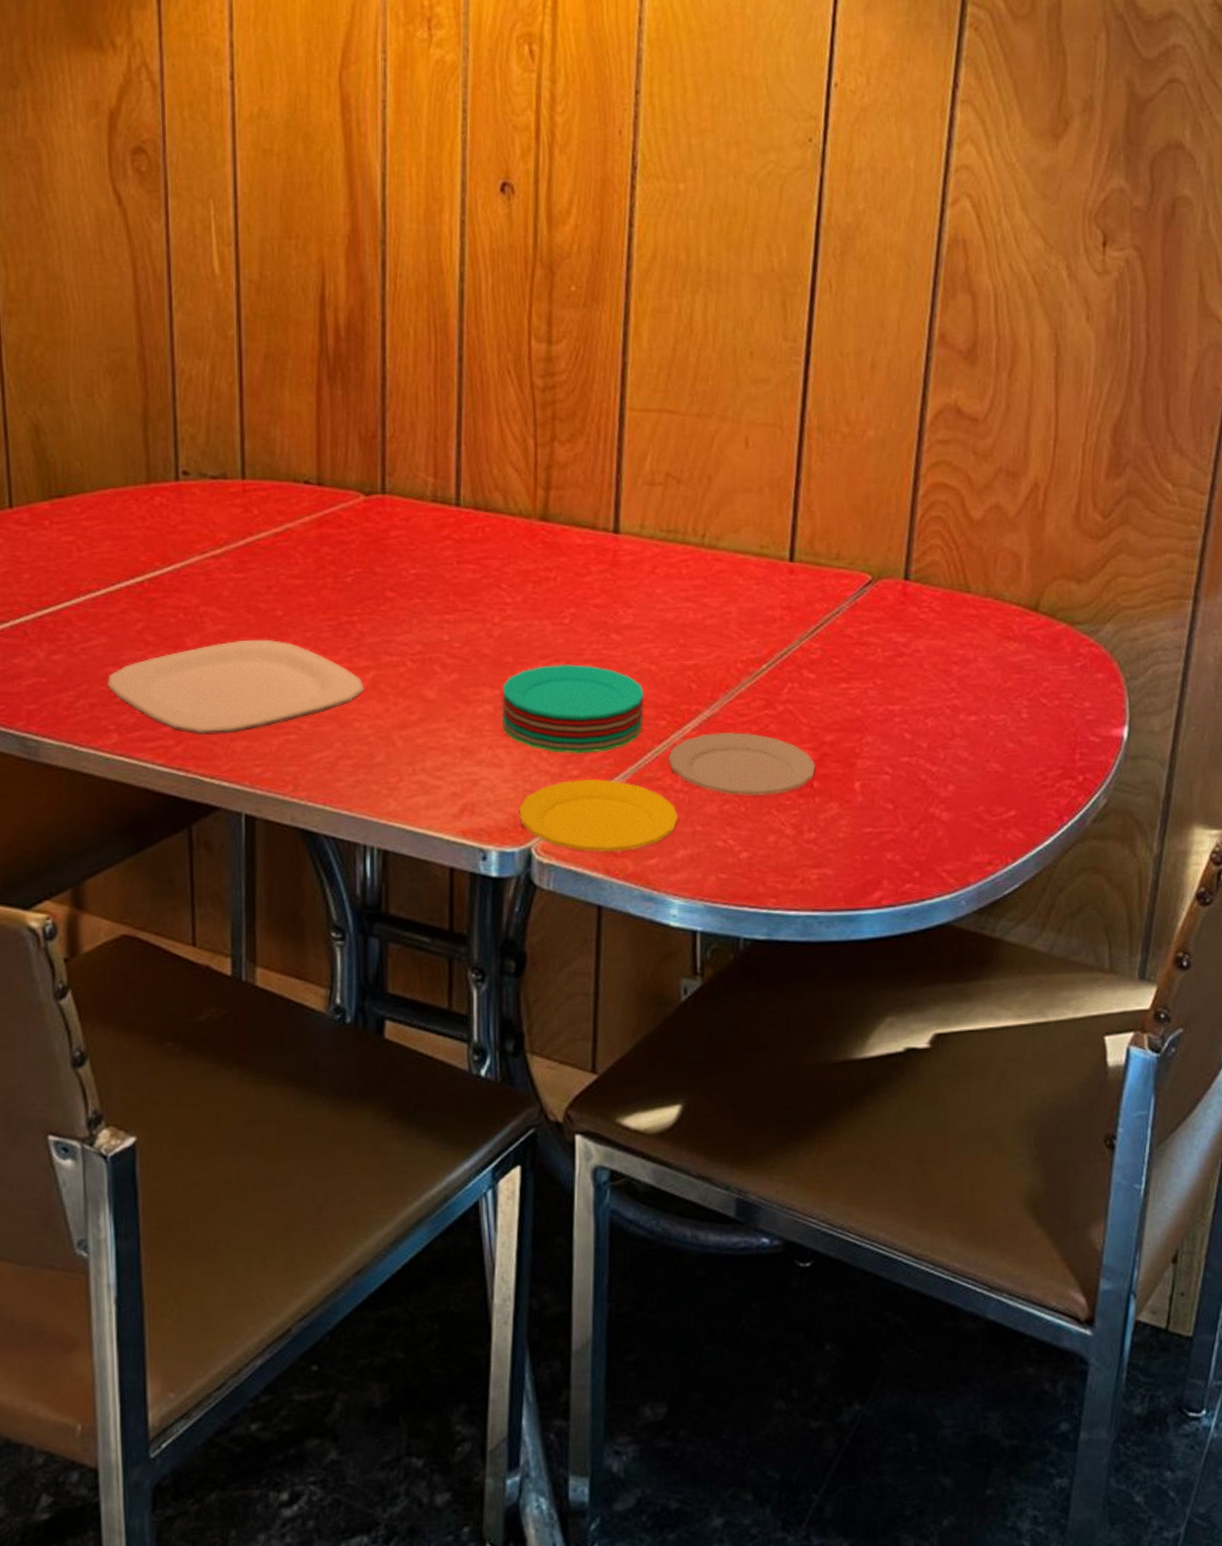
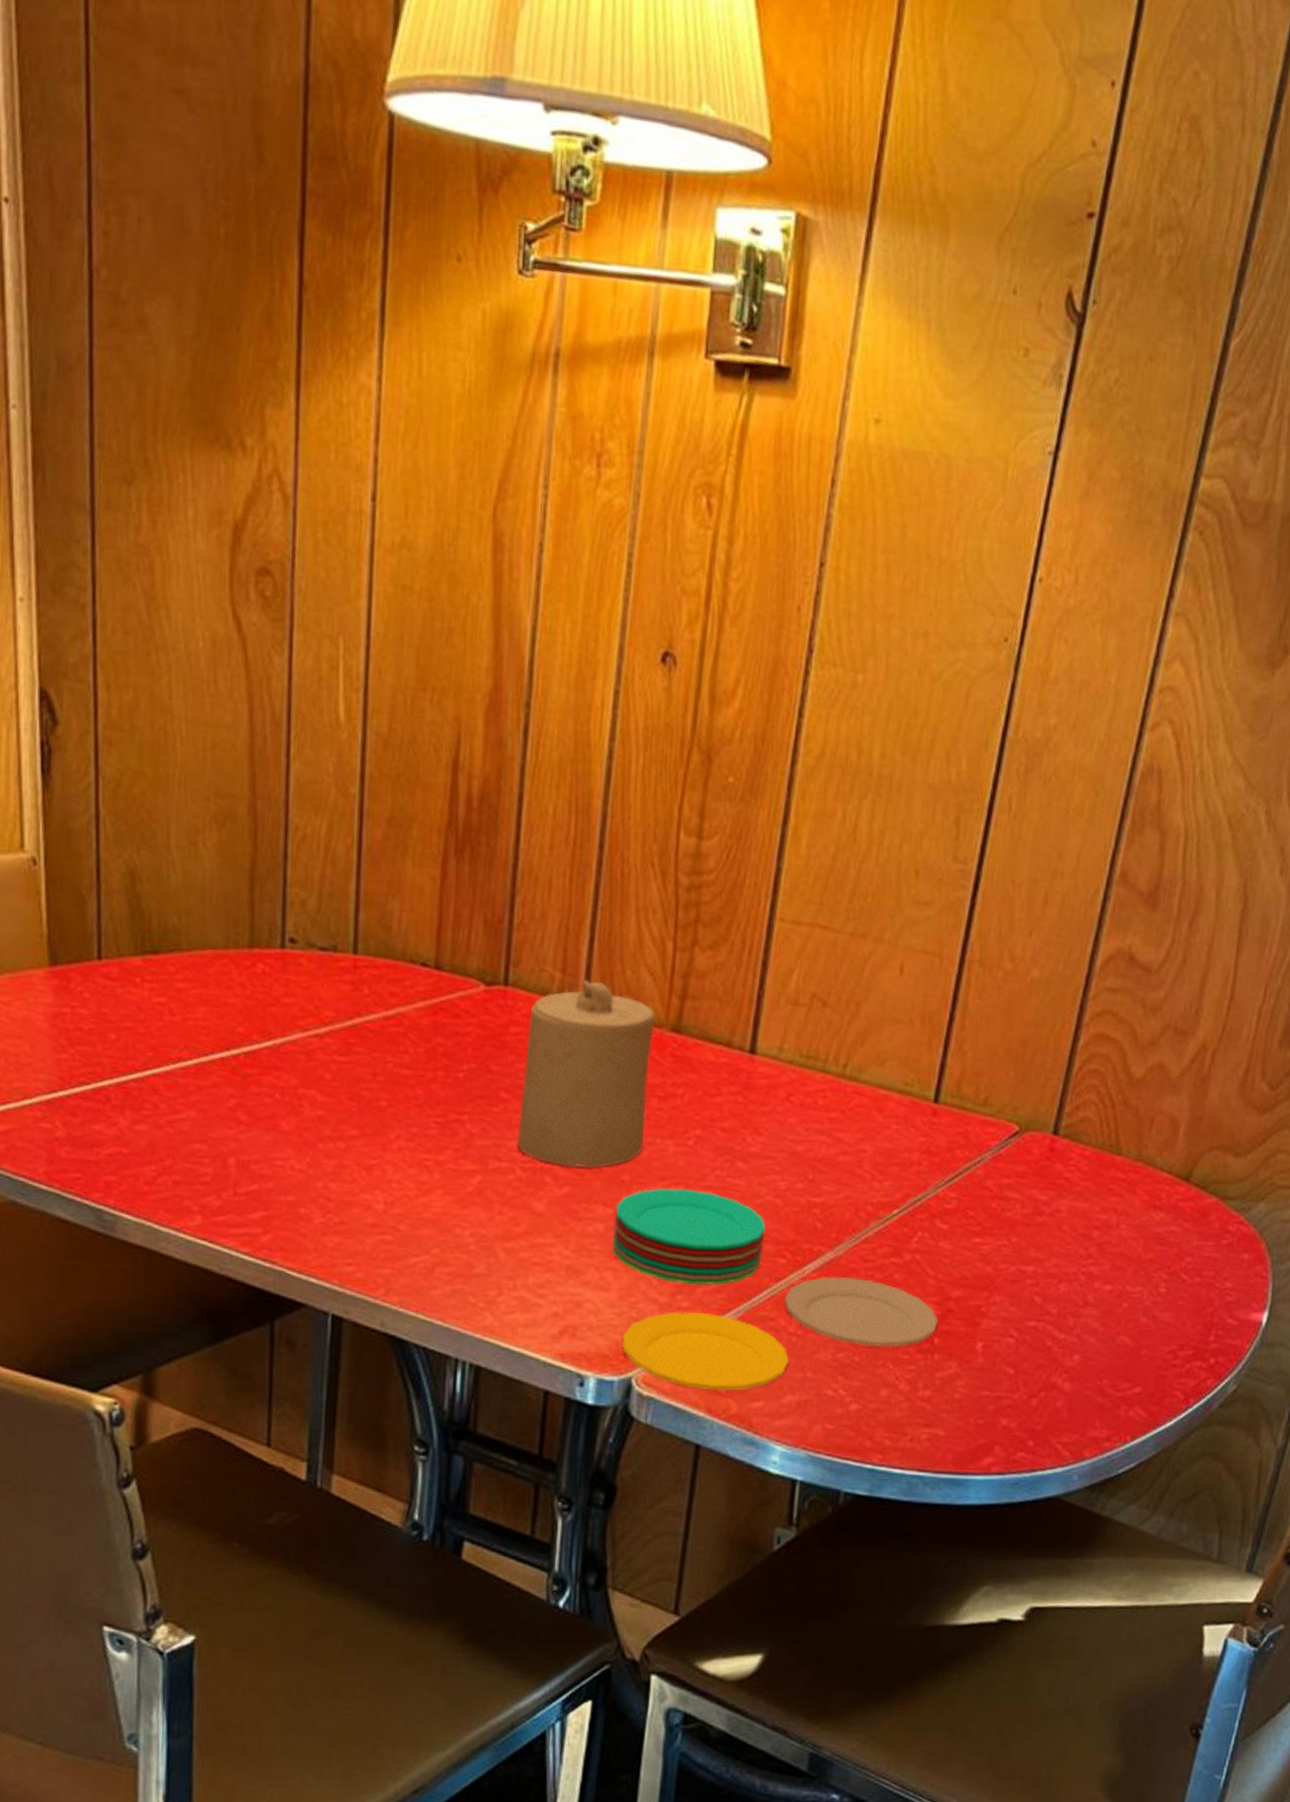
plate: present [108,639,365,736] -> none [194,1129,469,1228]
candle: none [405,480,524,655] -> present [517,979,656,1168]

